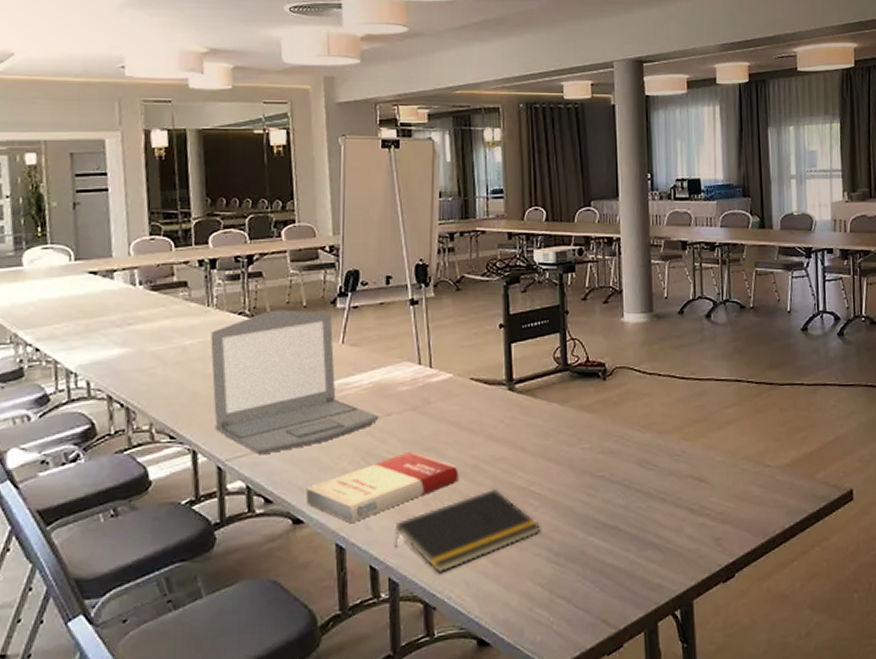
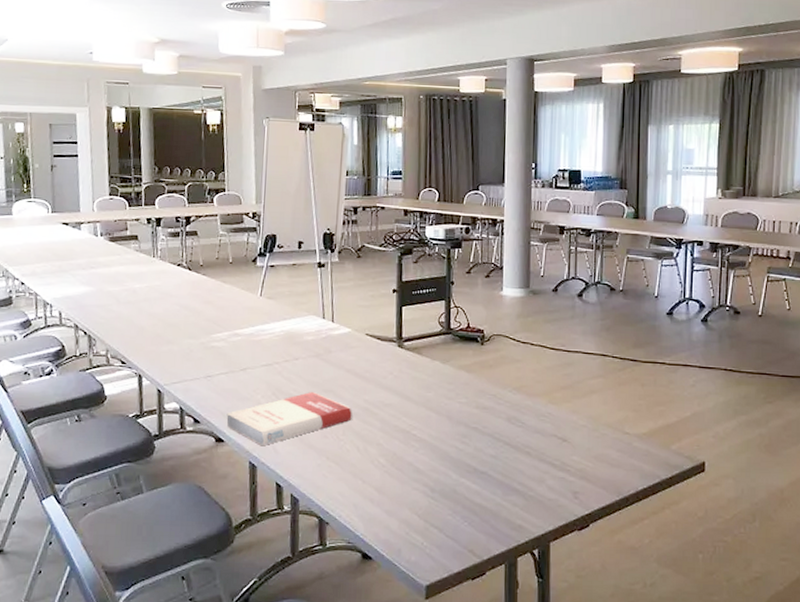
laptop: present [210,309,379,455] -> none [155,264,288,383]
notepad: present [394,489,540,574] -> none [296,430,420,495]

